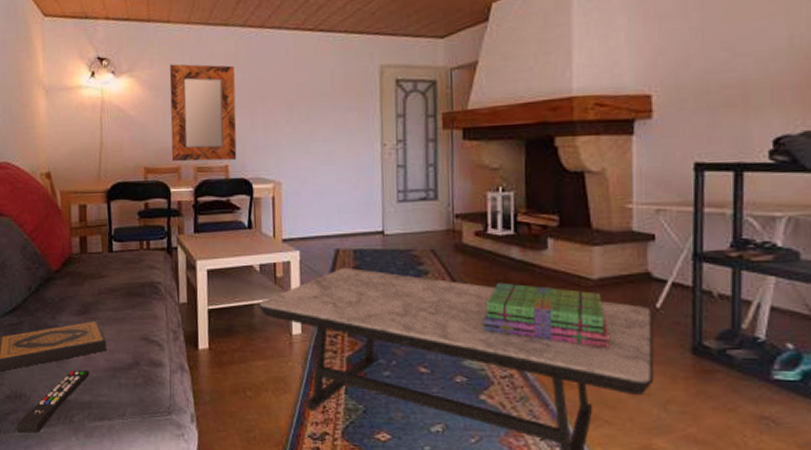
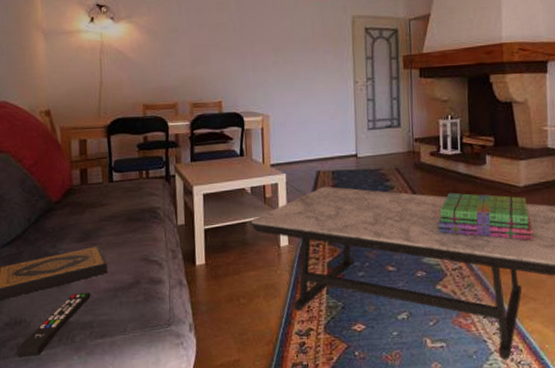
home mirror: present [169,64,237,162] -> none [166,11,229,99]

